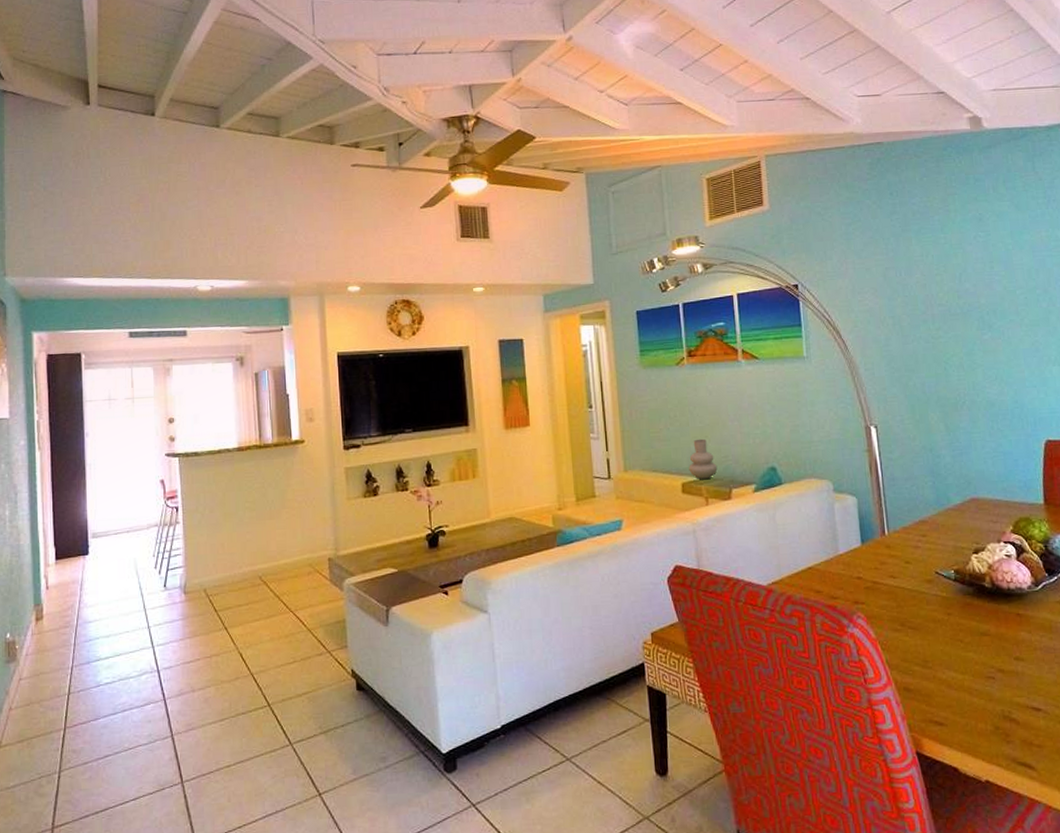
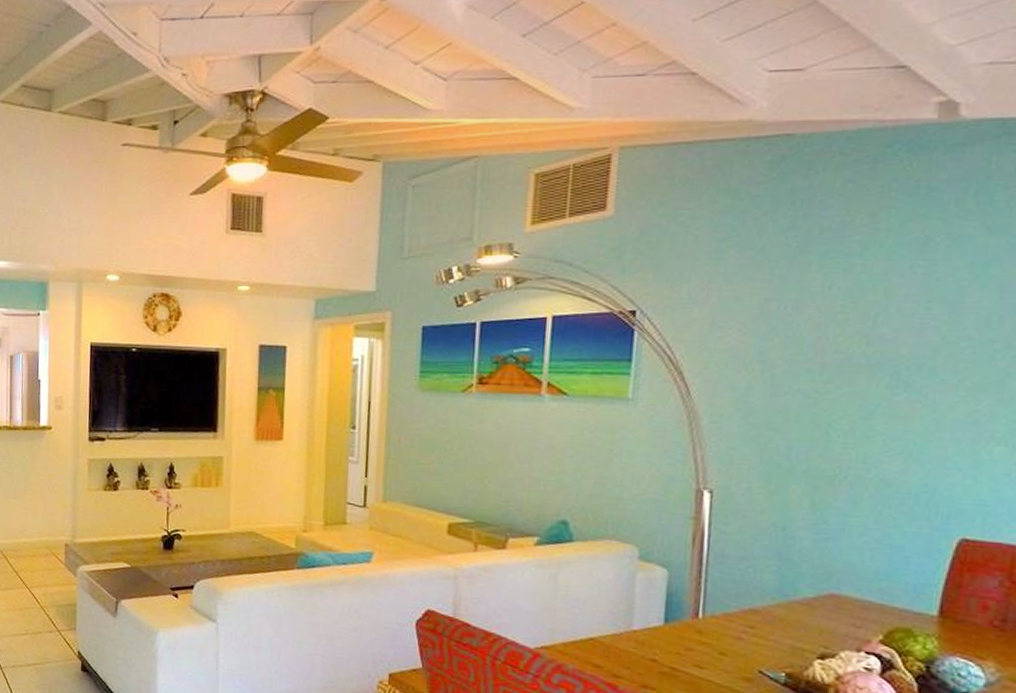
vase: present [689,438,718,480] -> none [459,477,495,524]

